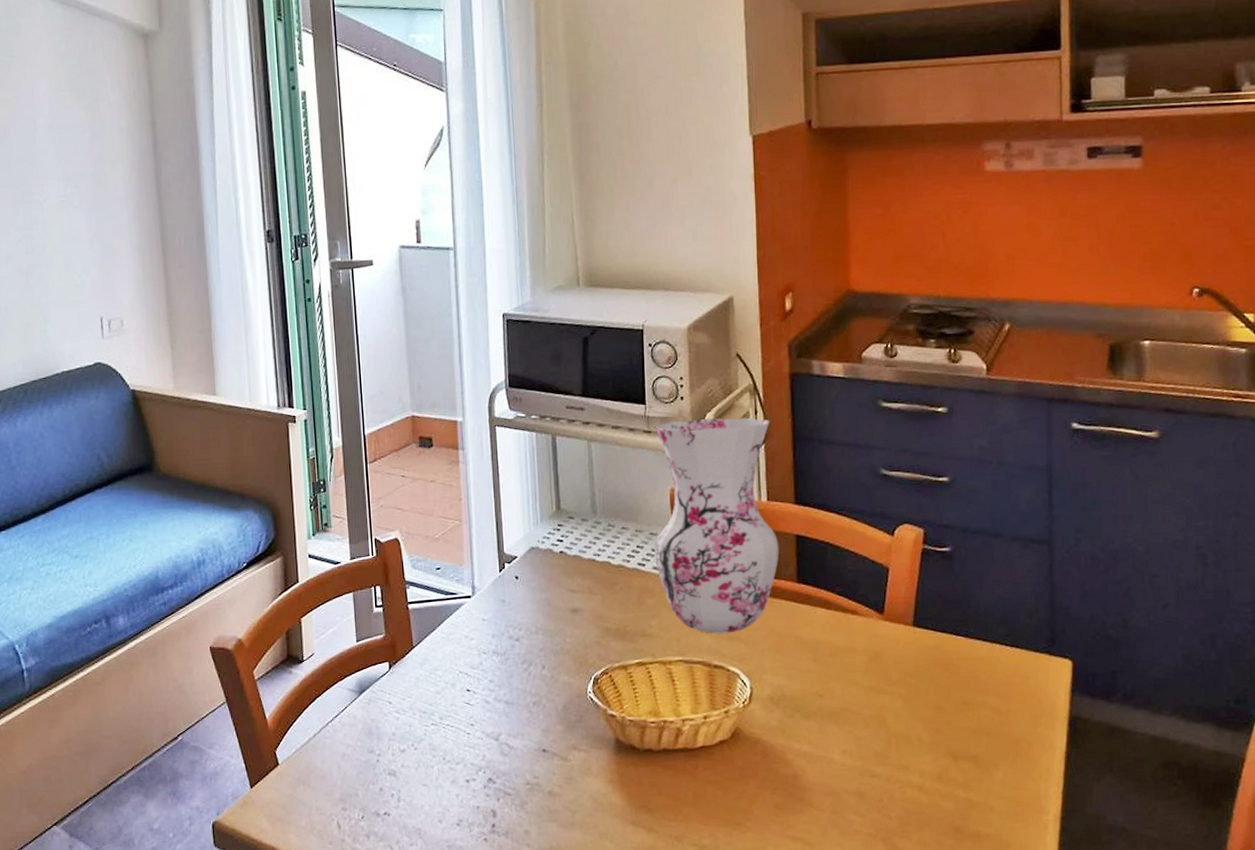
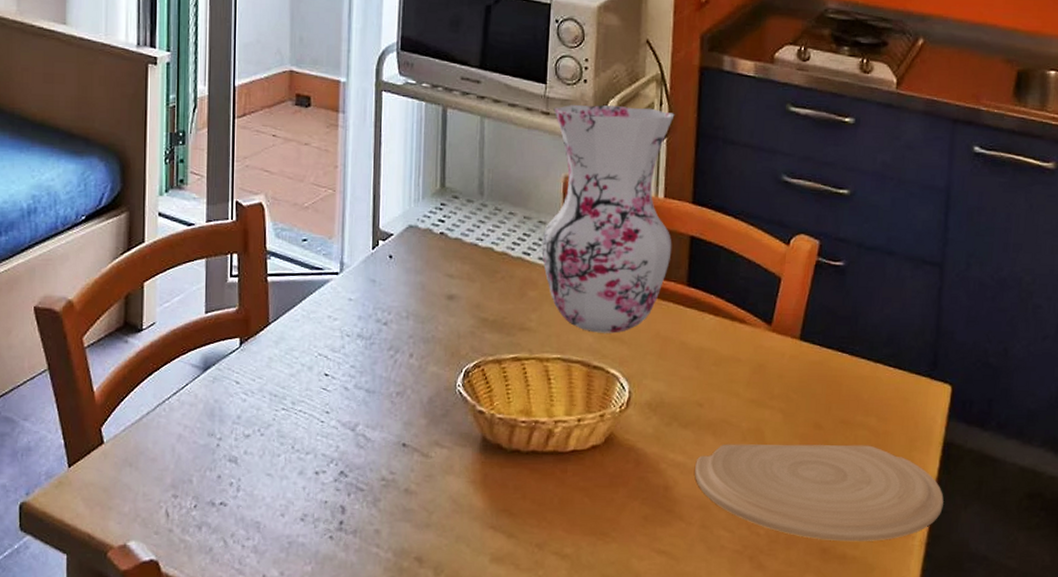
plate: none [821,724,1075,820] -> present [695,444,944,542]

